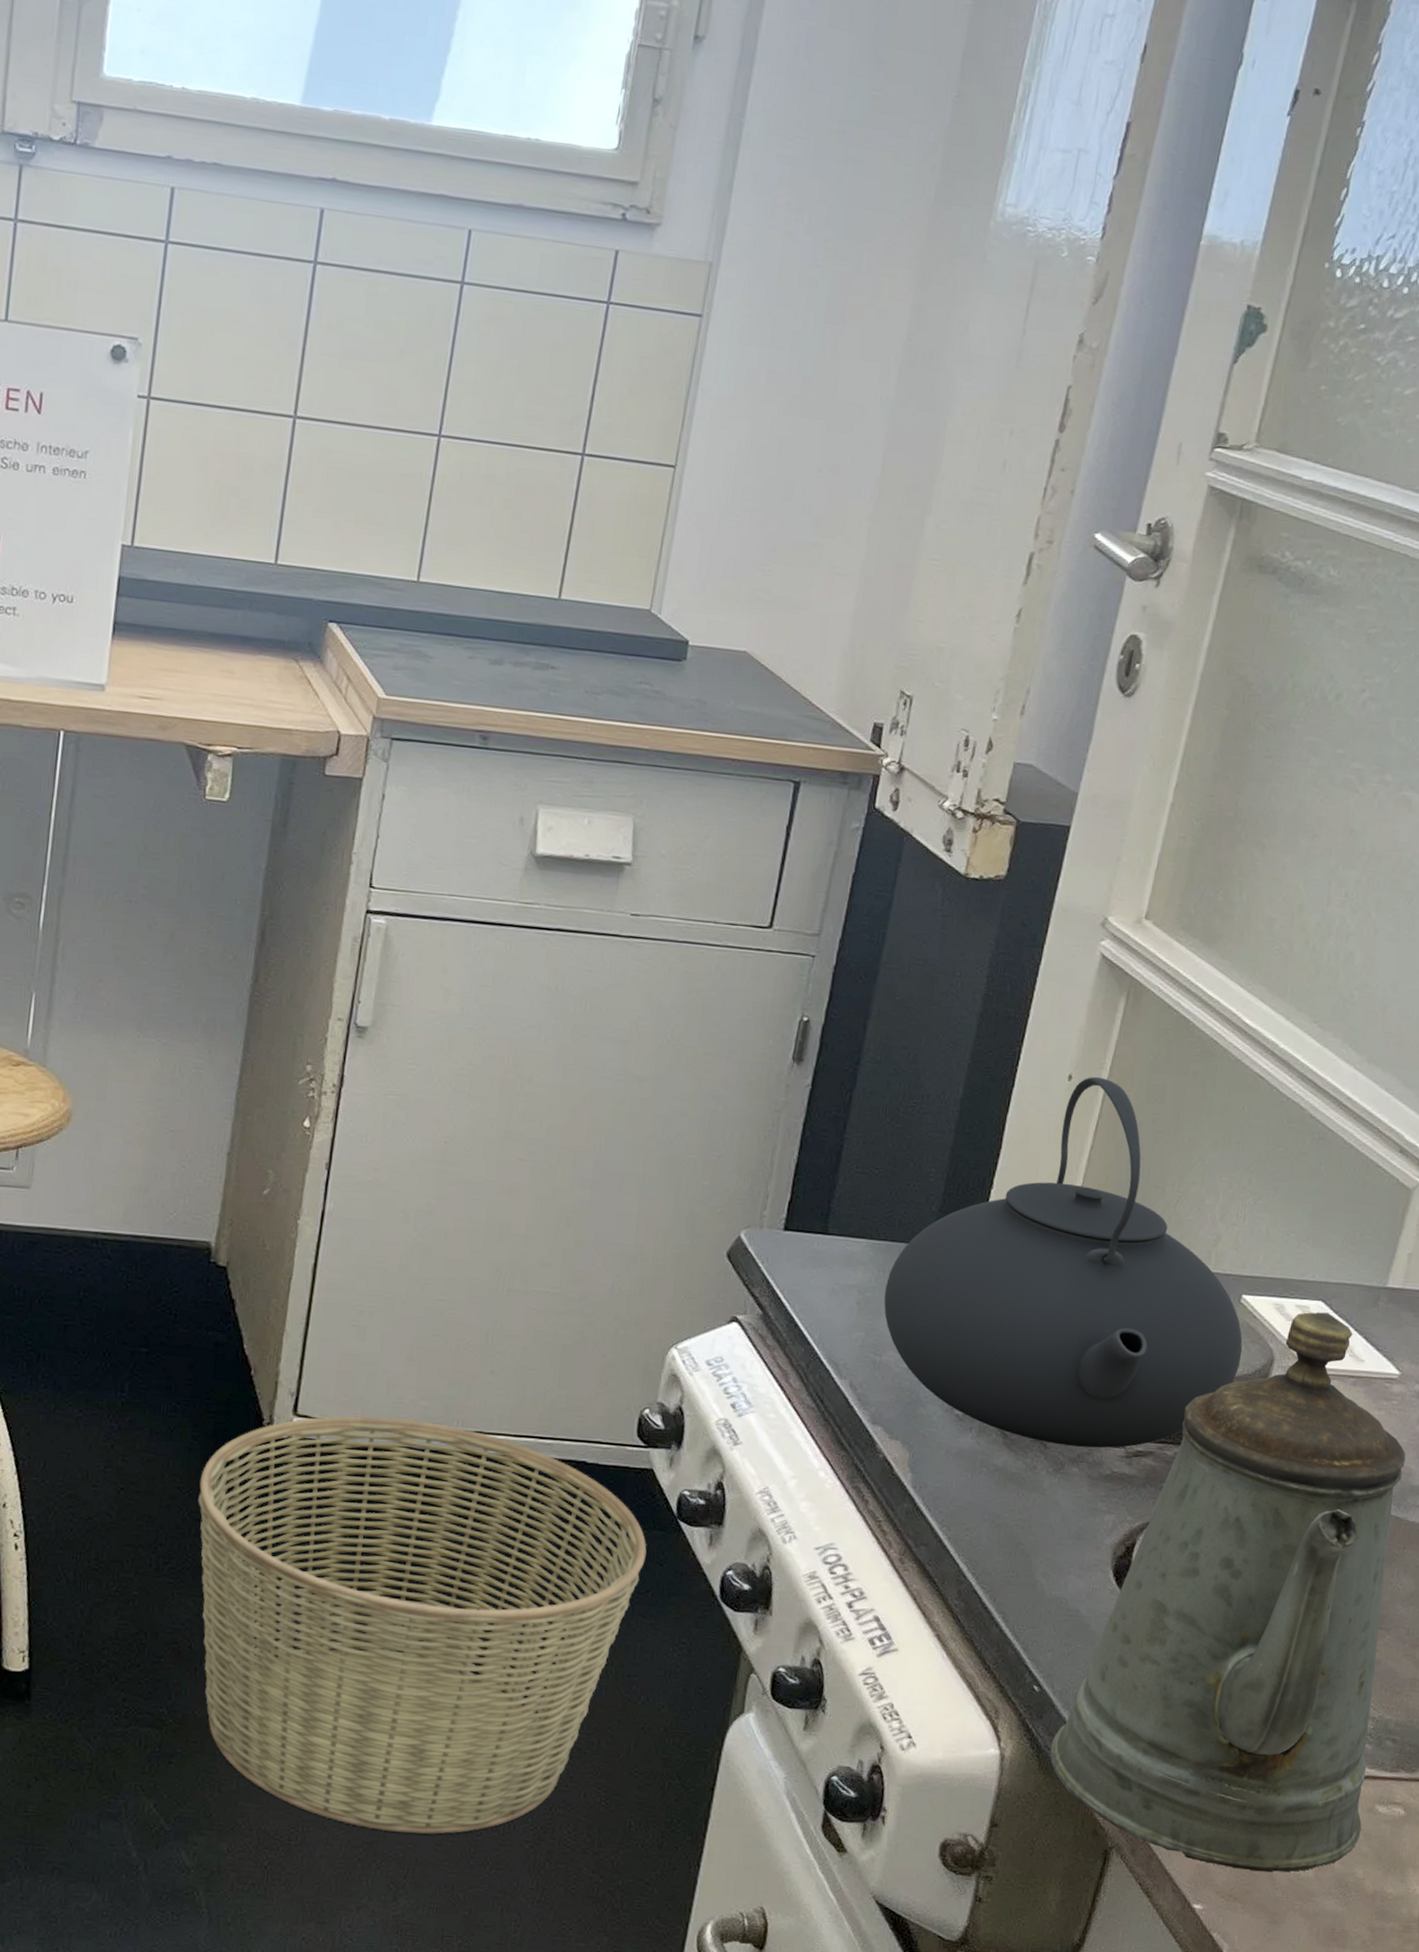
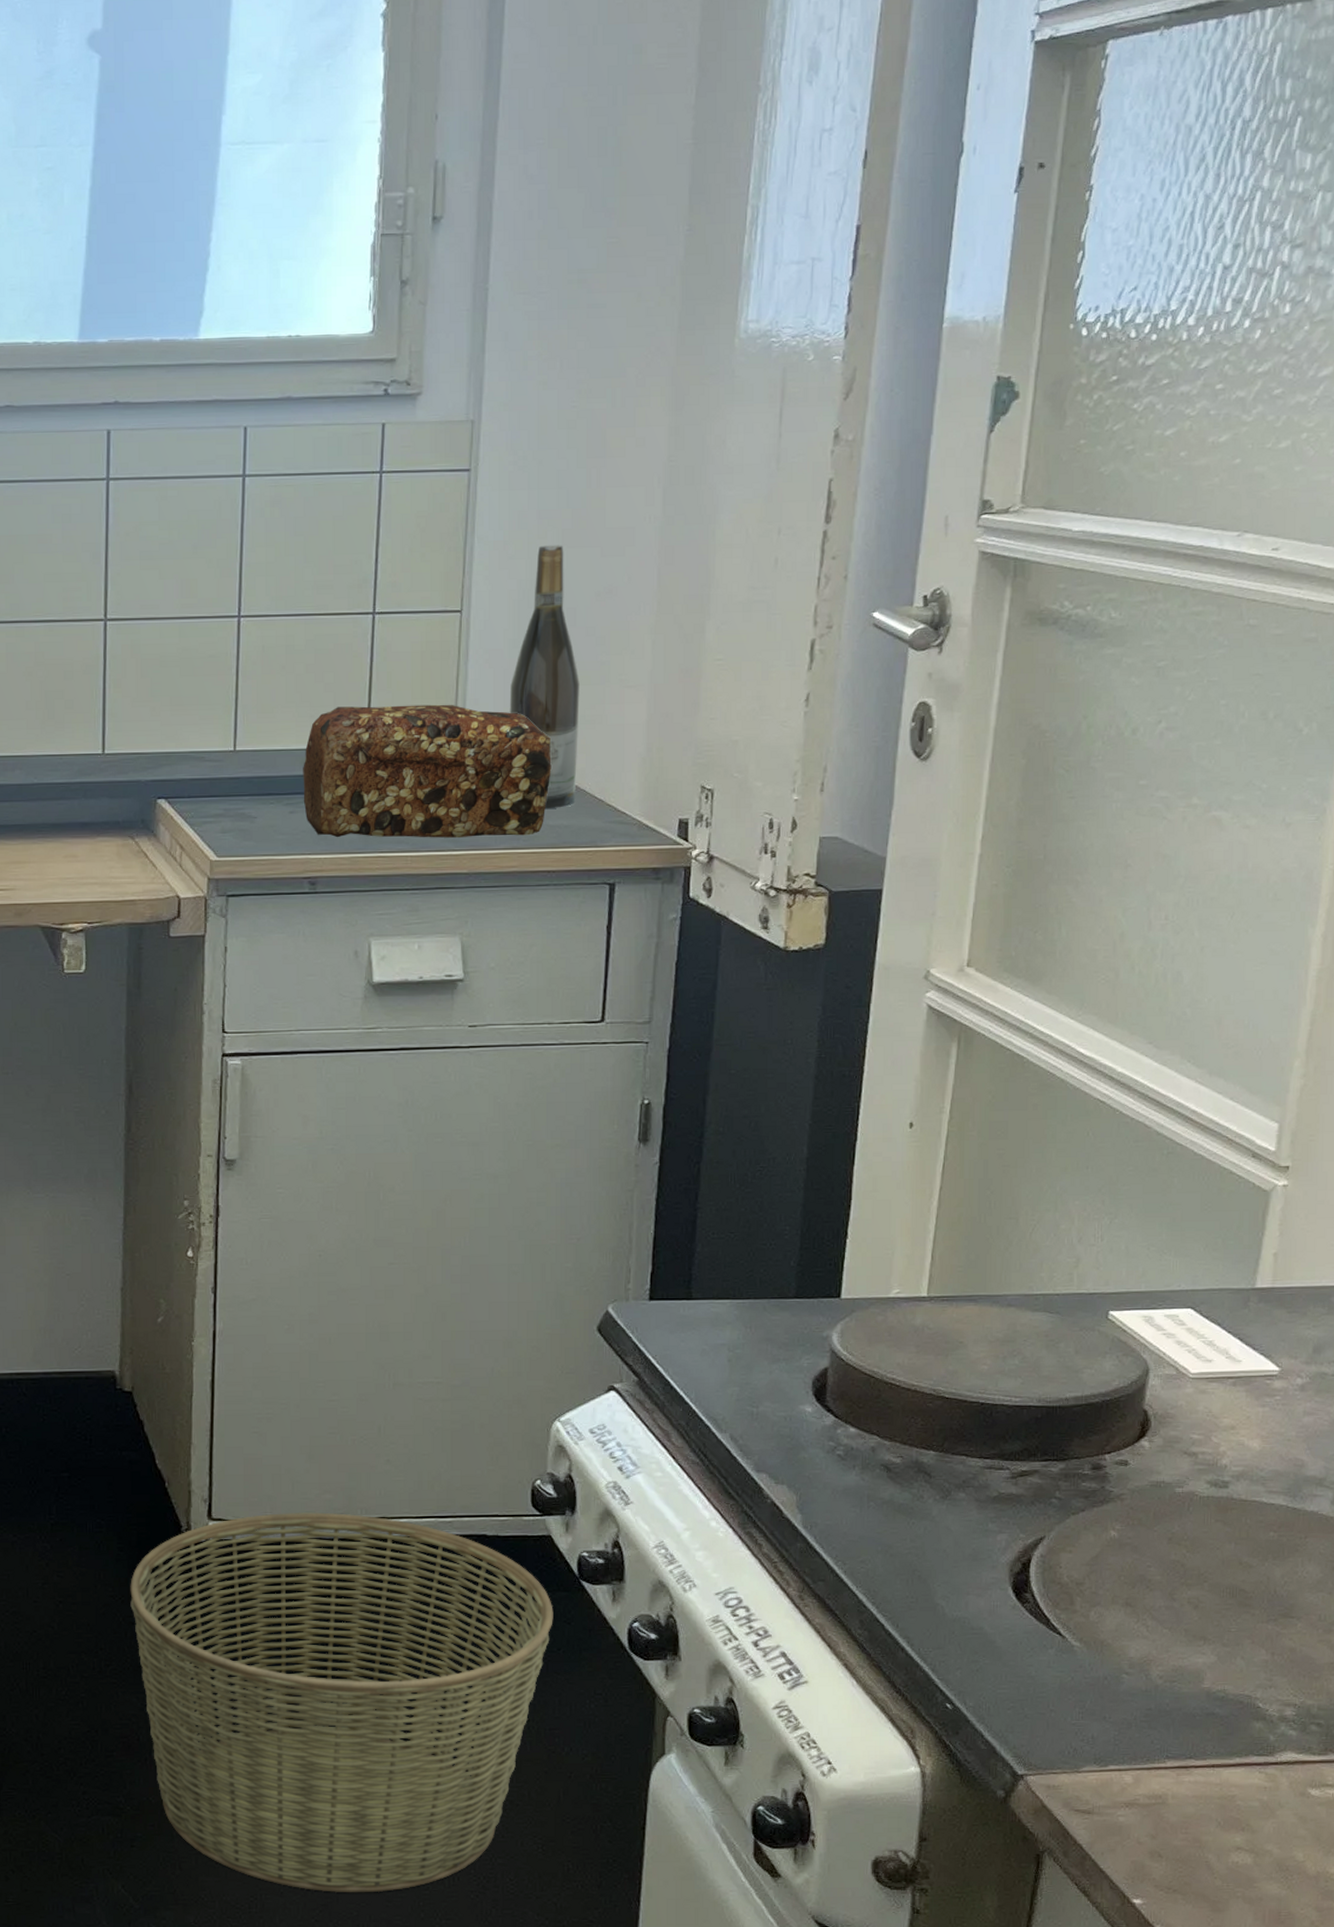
bread loaf: none [484,550,753,719] -> present [303,704,552,838]
wine bottle: none [712,409,790,694] -> present [509,545,580,809]
teakettle: present [884,1076,1243,1448] -> none [754,1121,1116,1473]
coffee pot: present [1050,1312,1406,1872] -> none [970,1319,1296,1862]

